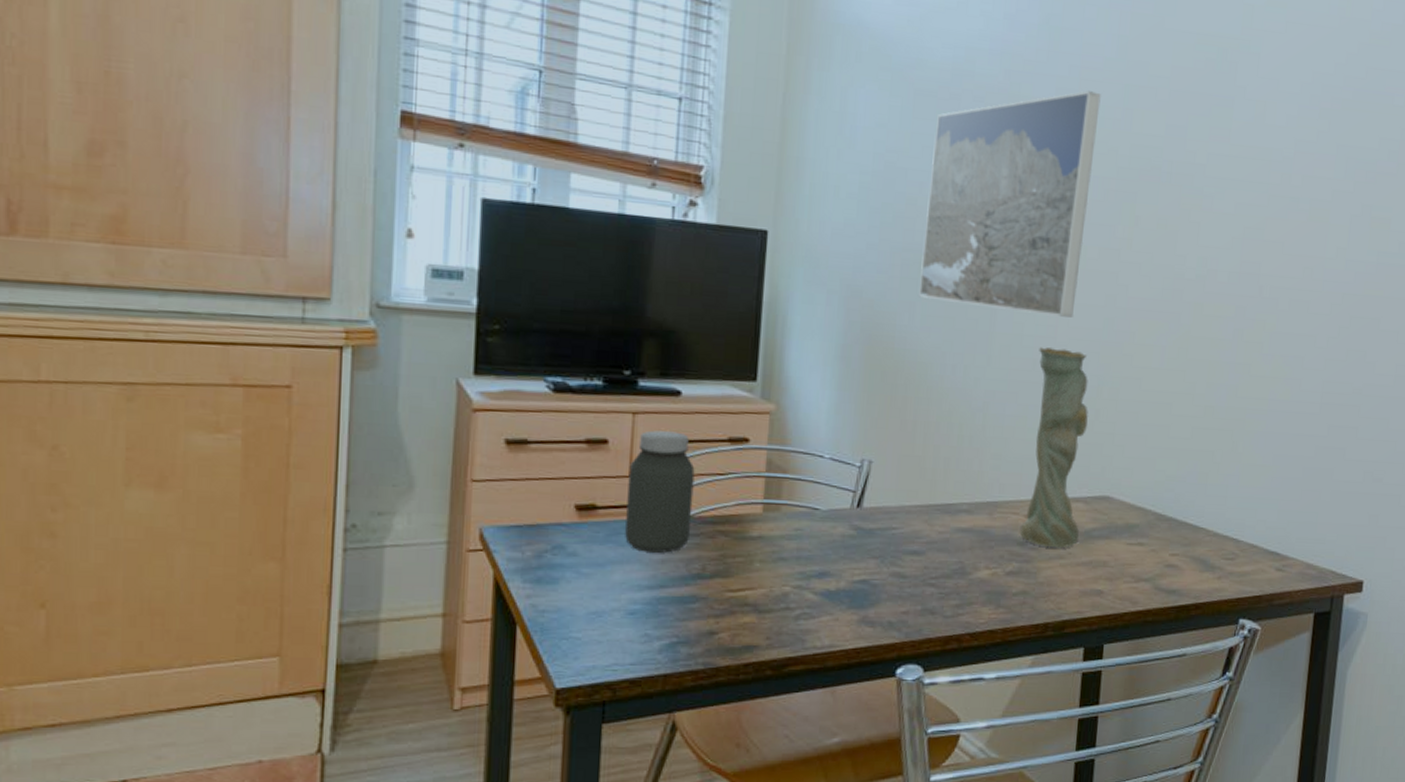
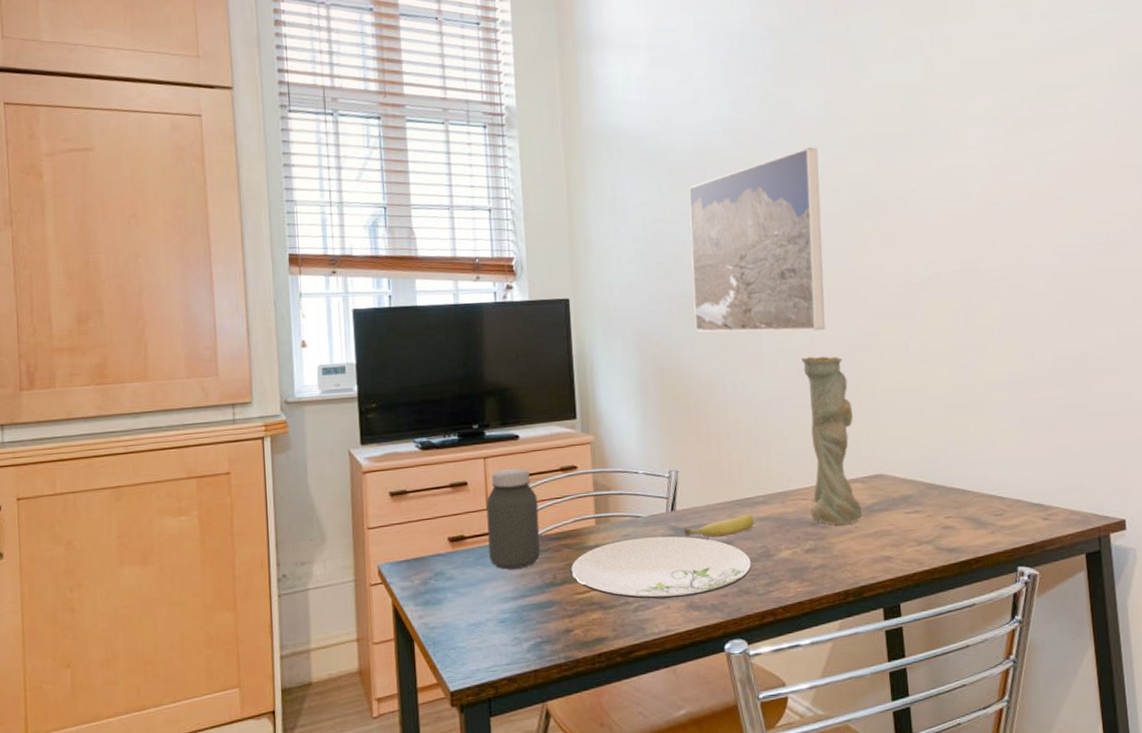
plate: none [724,534,943,610] -> present [570,536,752,600]
fruit: none [868,522,954,546] -> present [684,513,755,538]

